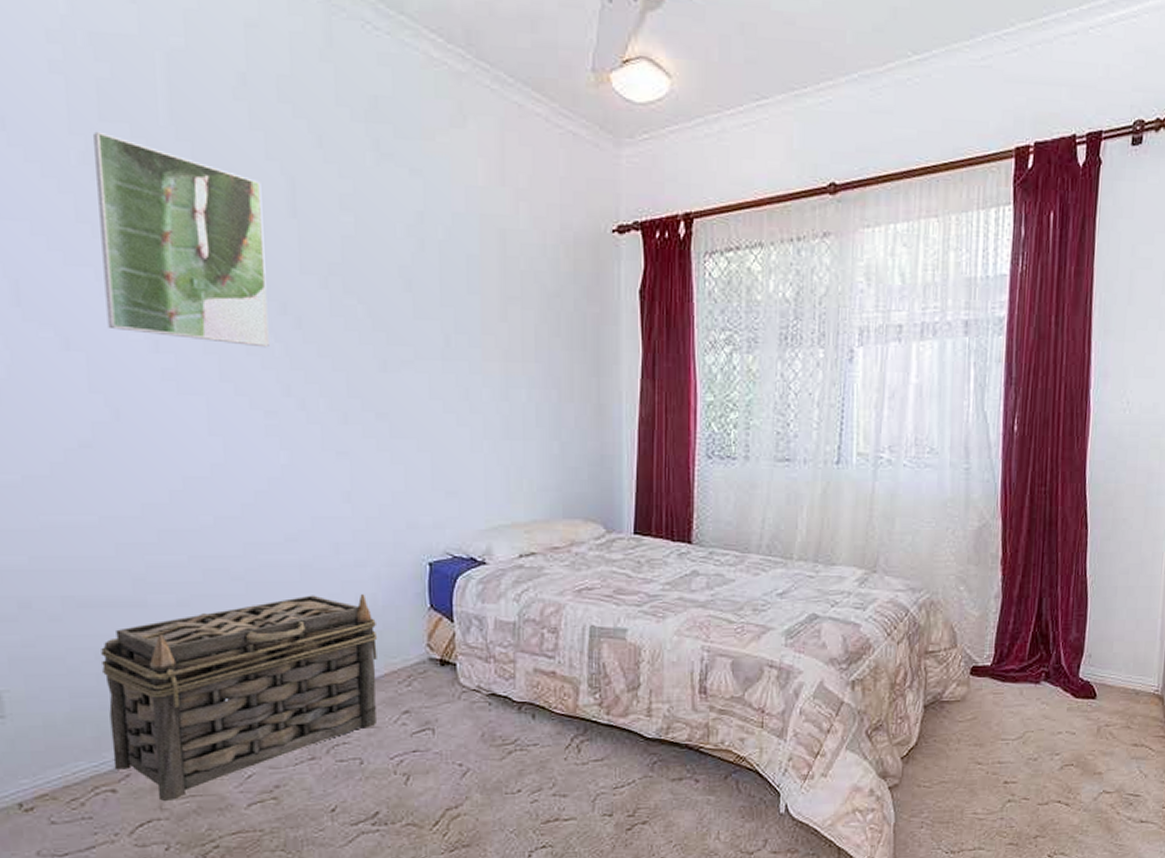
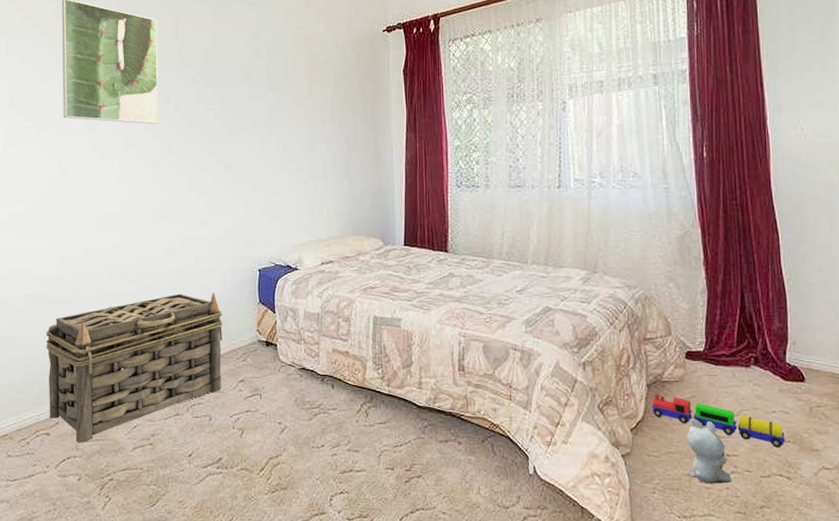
toy train: none [927,716,1069,773] -> present [651,394,785,448]
plush toy: none [959,743,1007,815] -> present [686,419,731,484]

